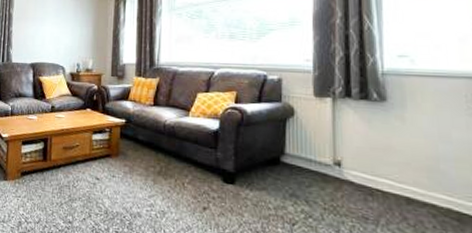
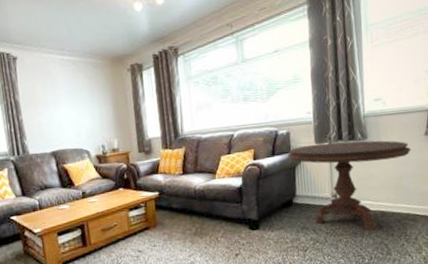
side table: none [277,97,453,220] -> present [287,140,411,231]

